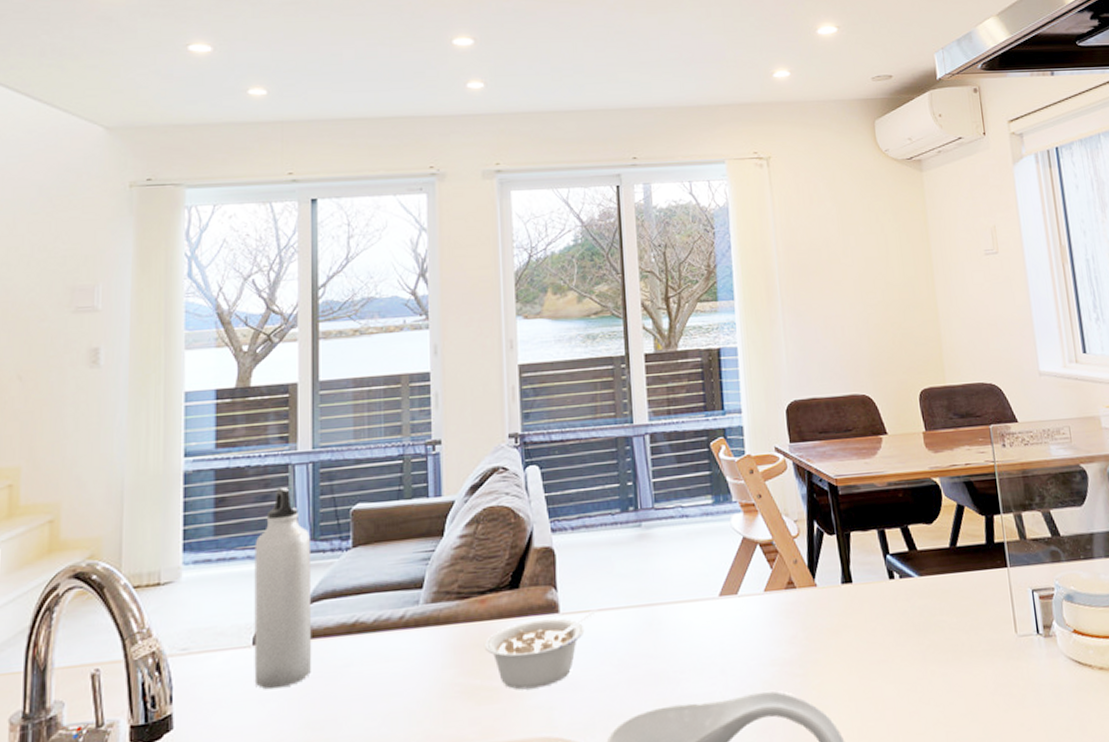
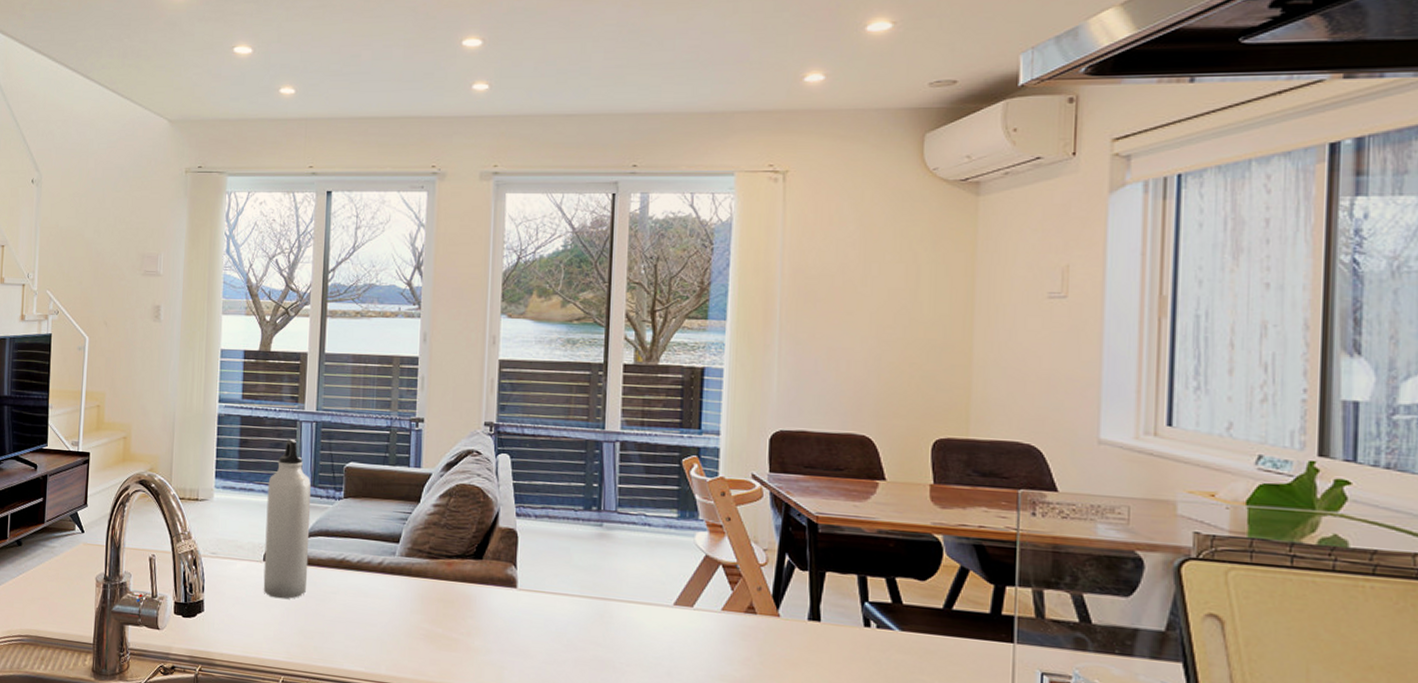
legume: present [485,609,598,690] -> none [448,589,552,648]

